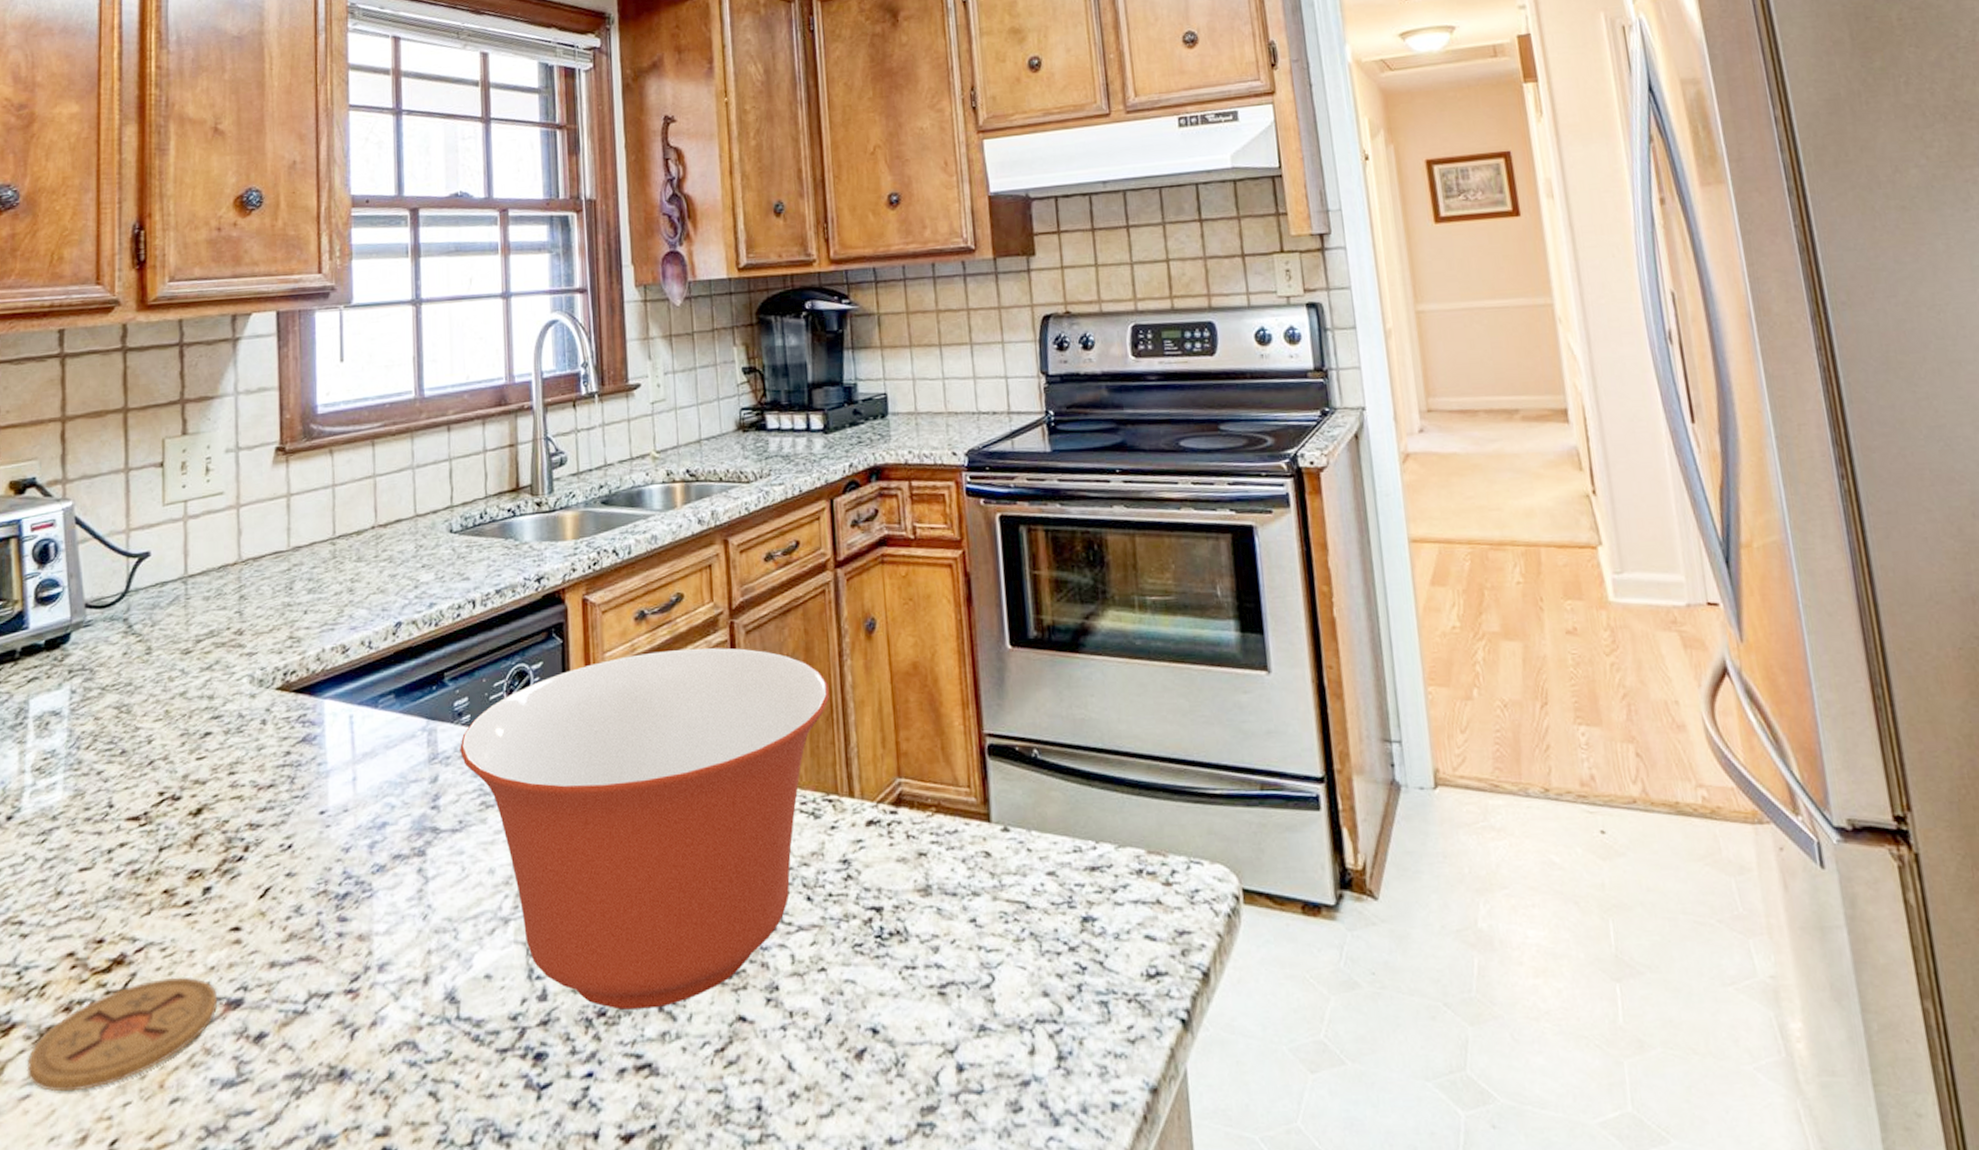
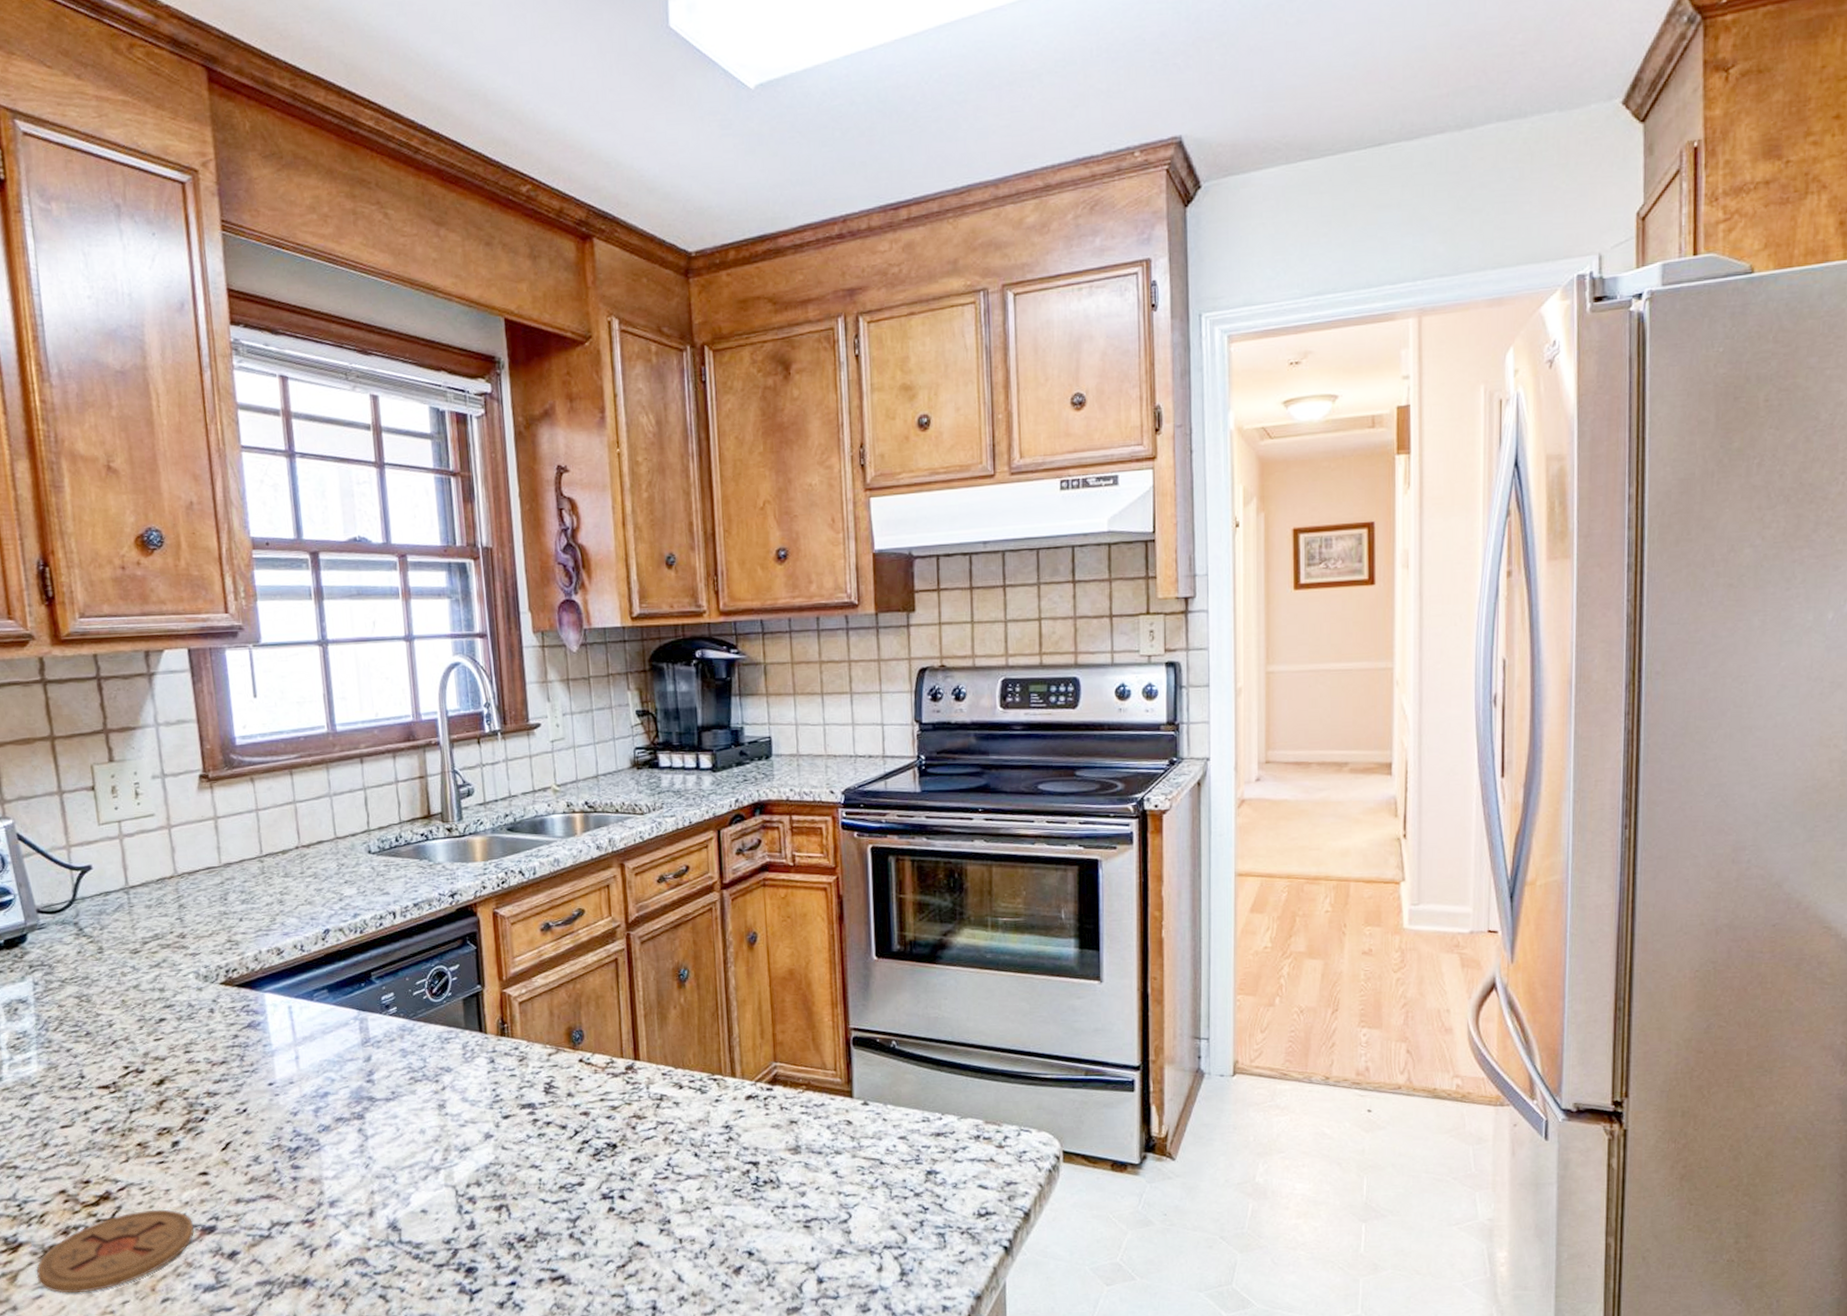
mixing bowl: present [460,647,830,1010] -> none [389,955,716,1236]

